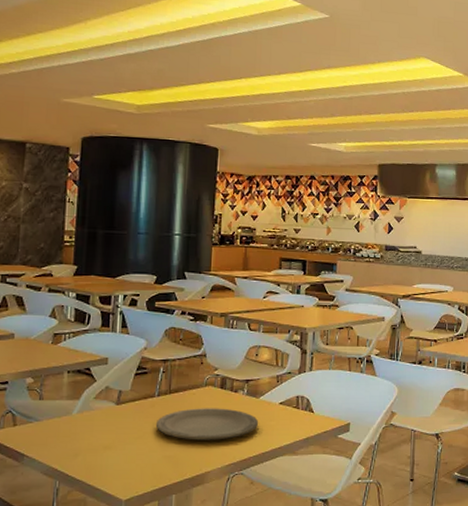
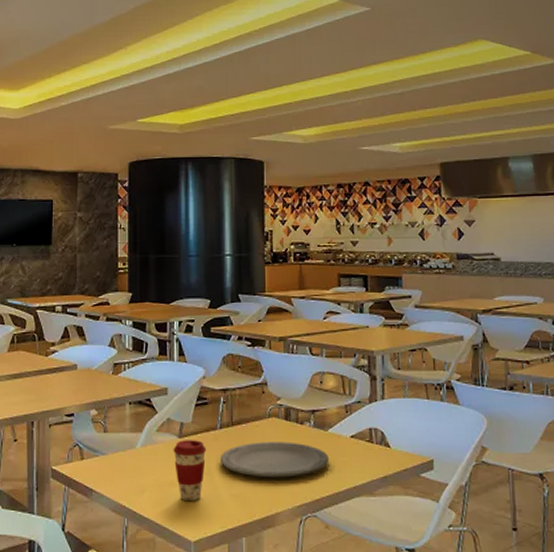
coffee cup: none [109,407,144,464] -> present [173,440,207,502]

